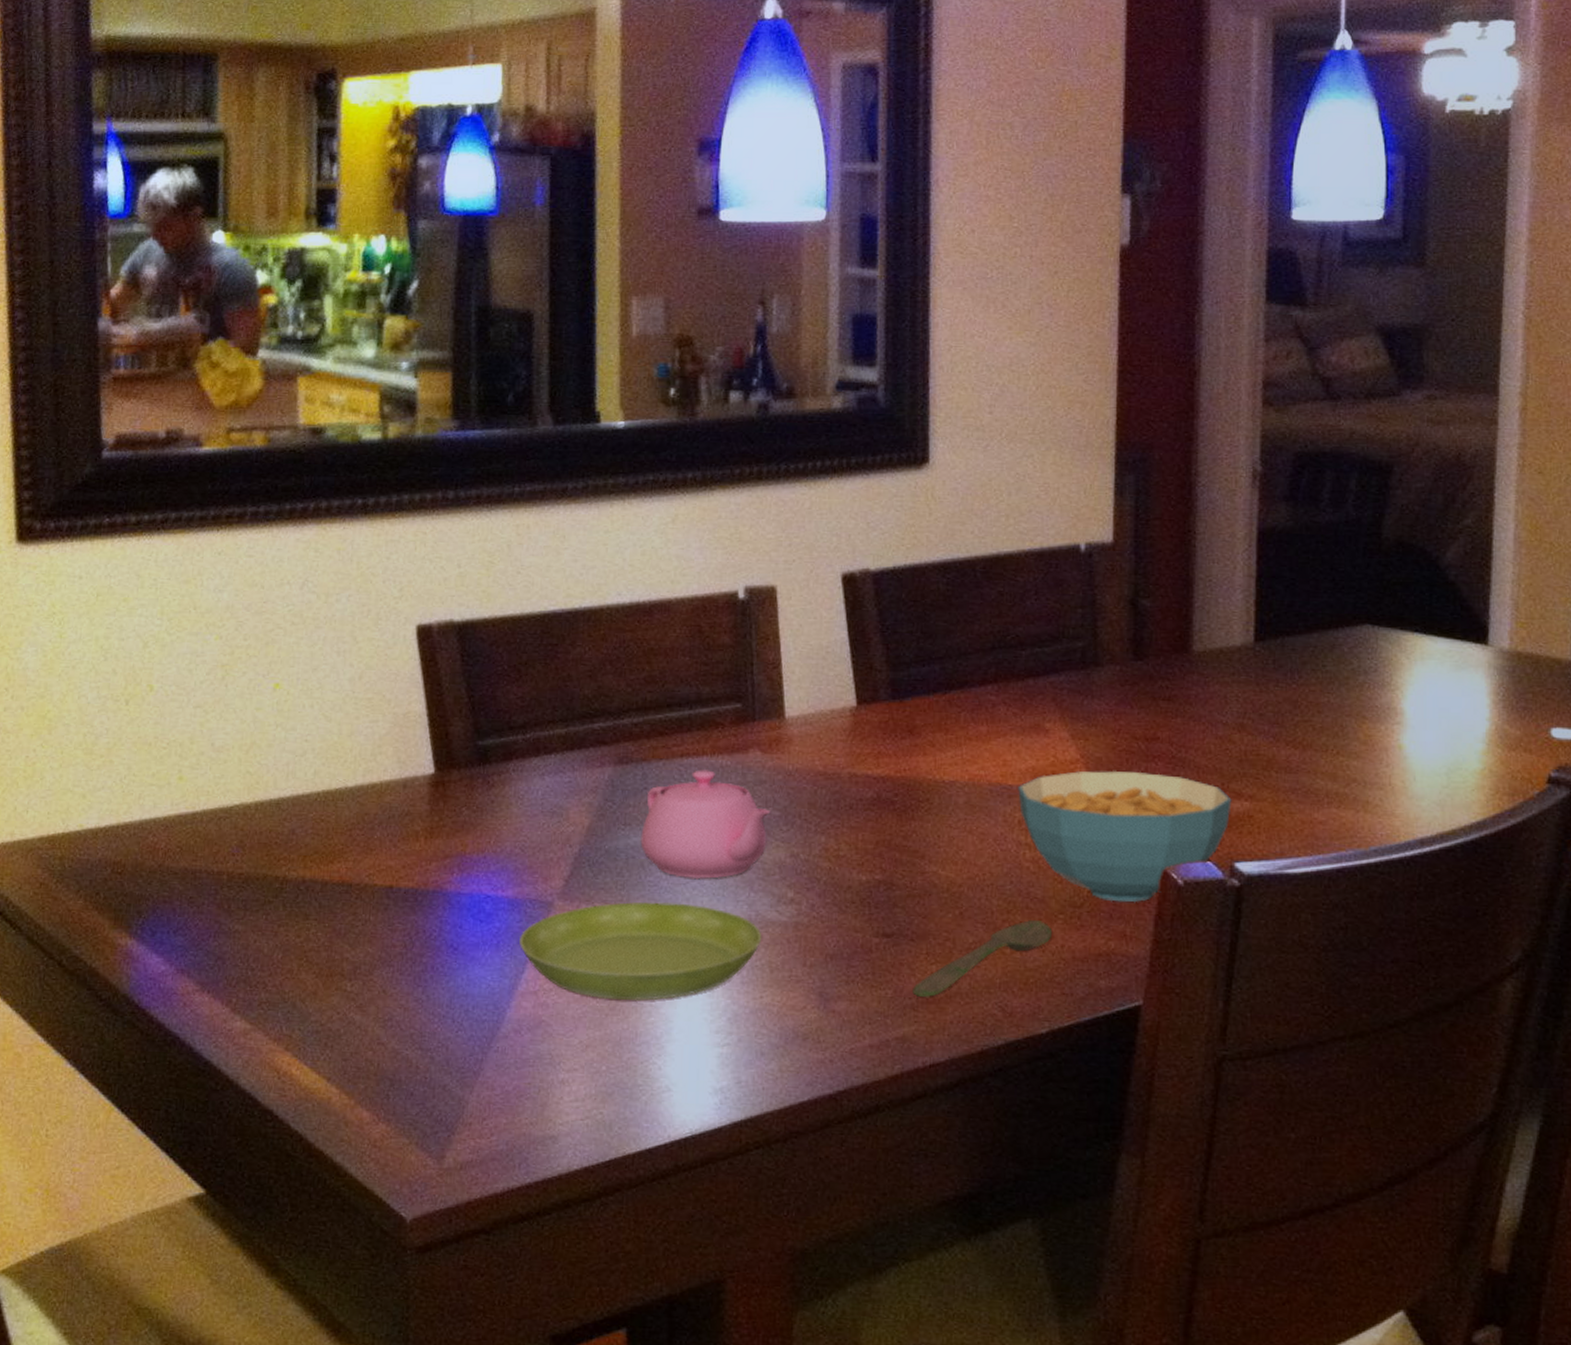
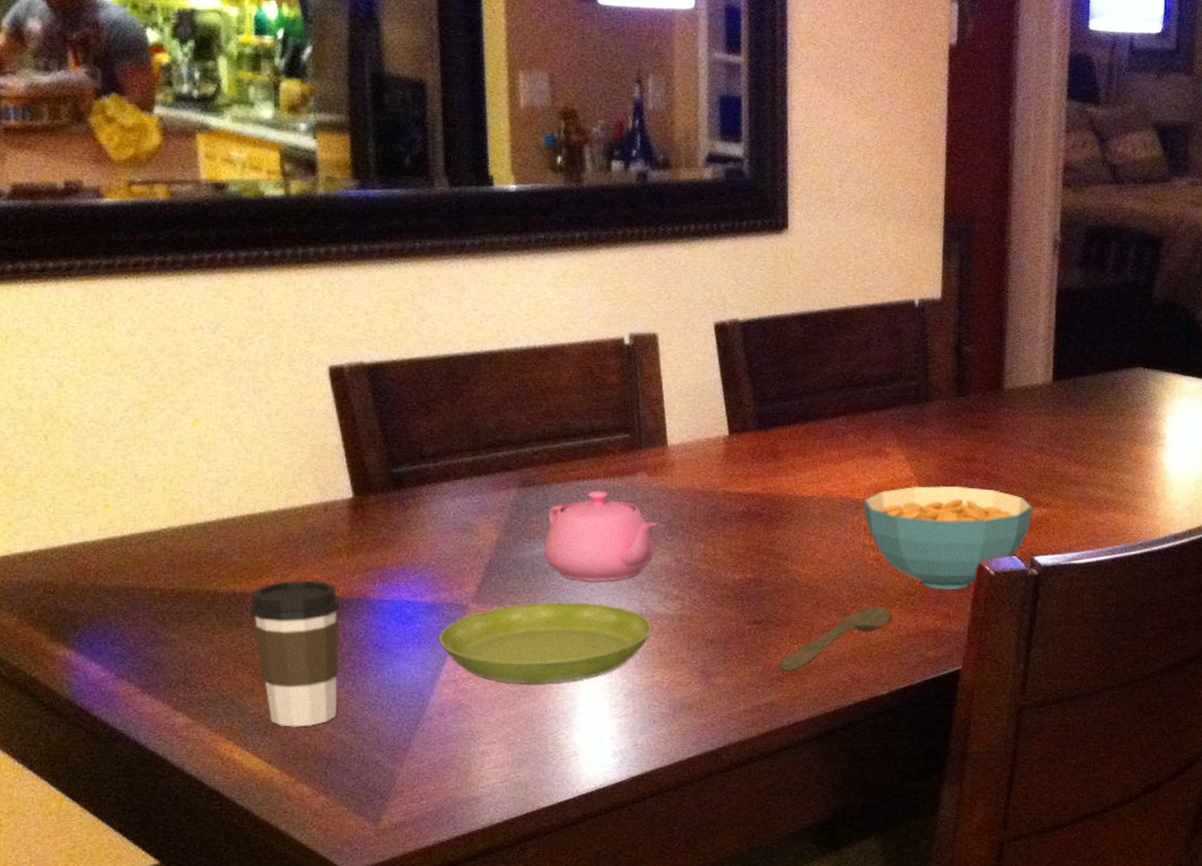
coffee cup: none [318,867,415,1040] -> present [250,580,341,727]

